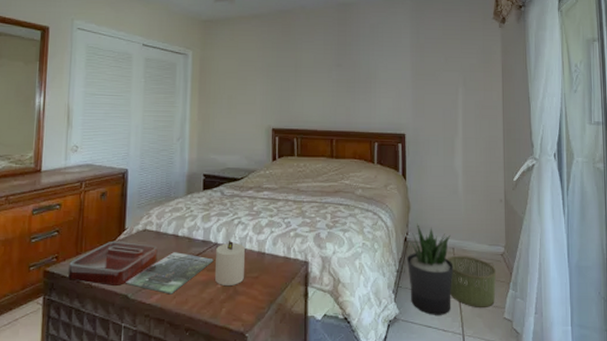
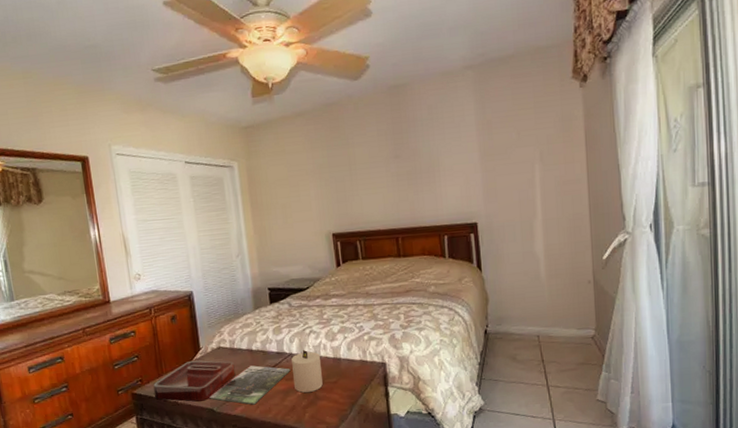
planter: present [406,223,454,315] -> none [488,314,540,403]
basket: present [446,255,497,307] -> none [531,342,587,392]

